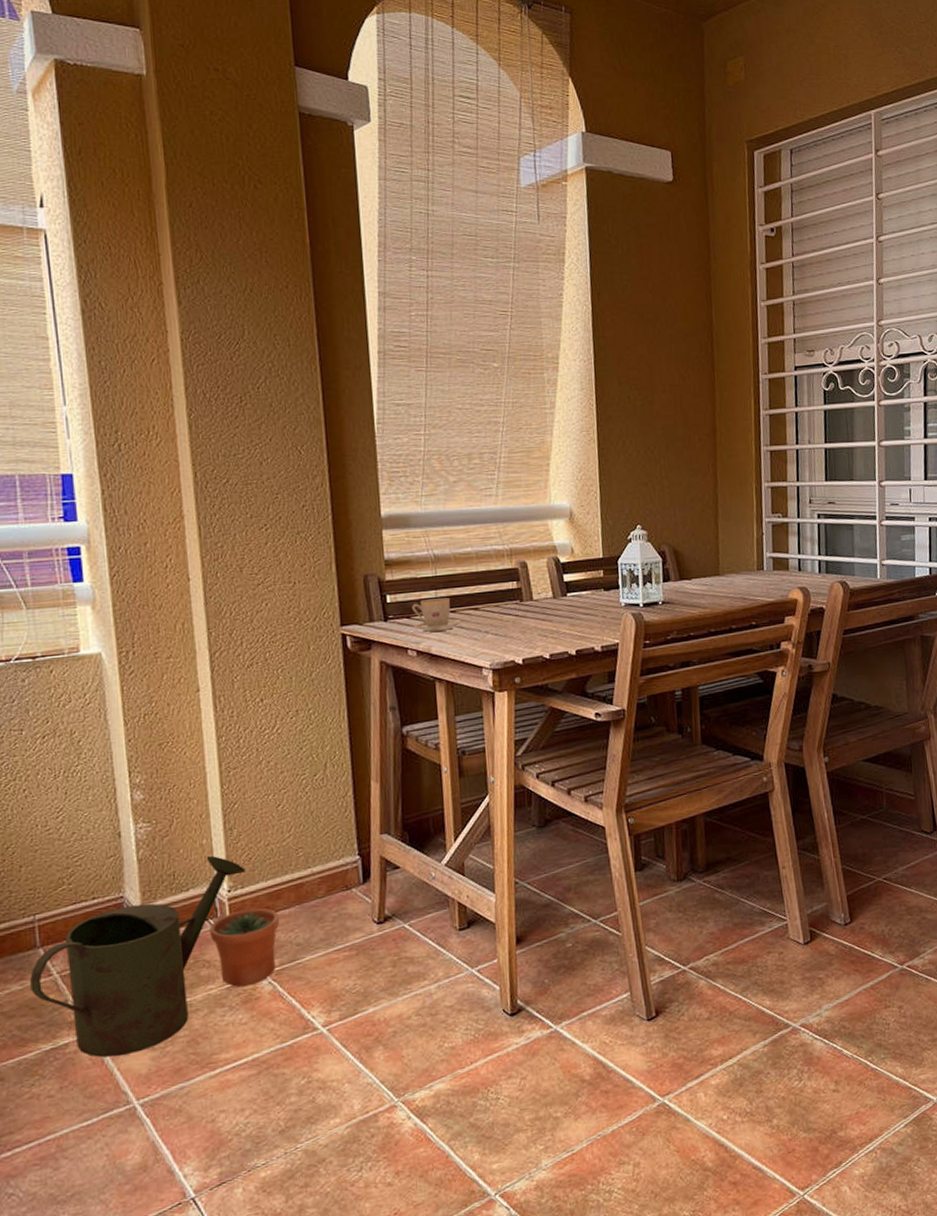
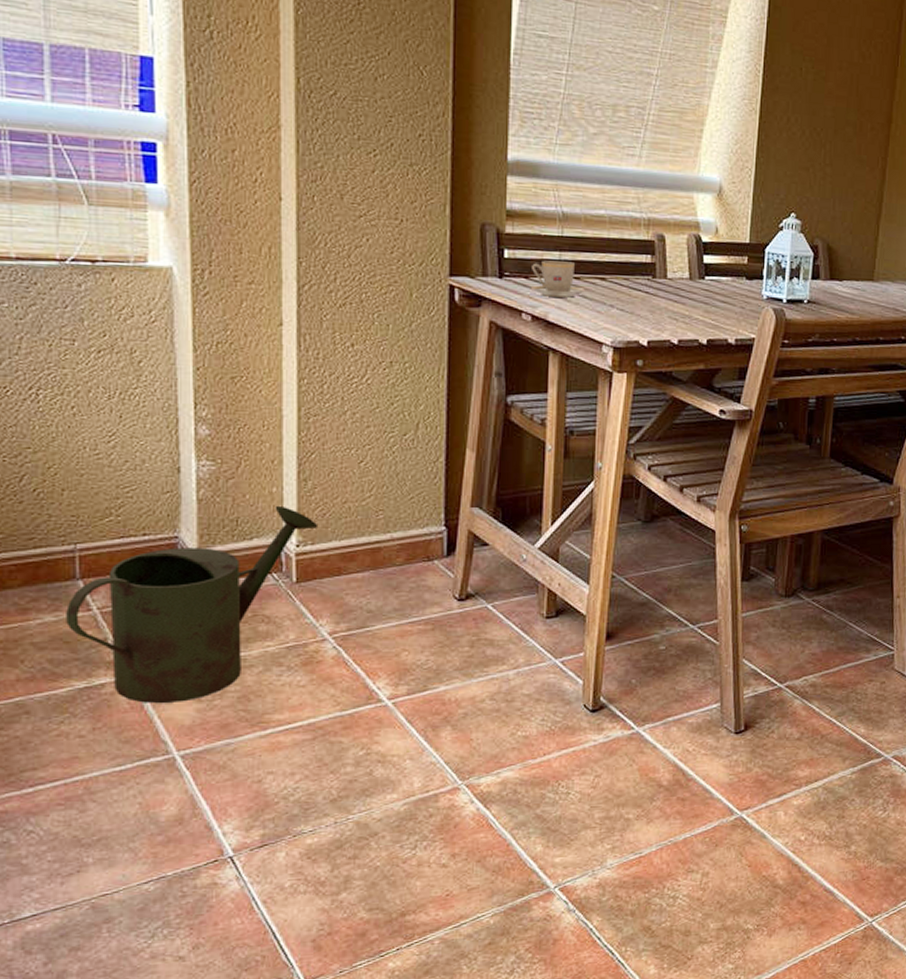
planter: present [209,908,279,987] -> none [272,567,350,648]

